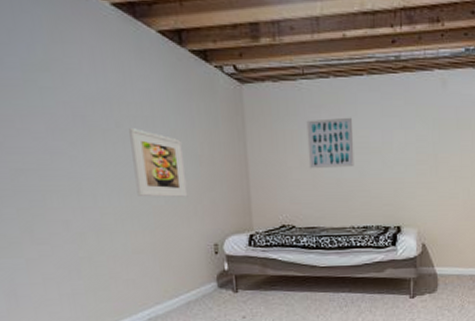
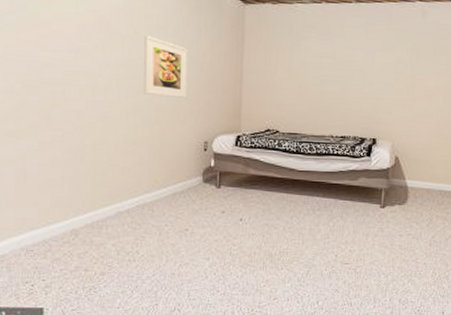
wall art: present [306,117,354,169] -> none [296,37,340,82]

